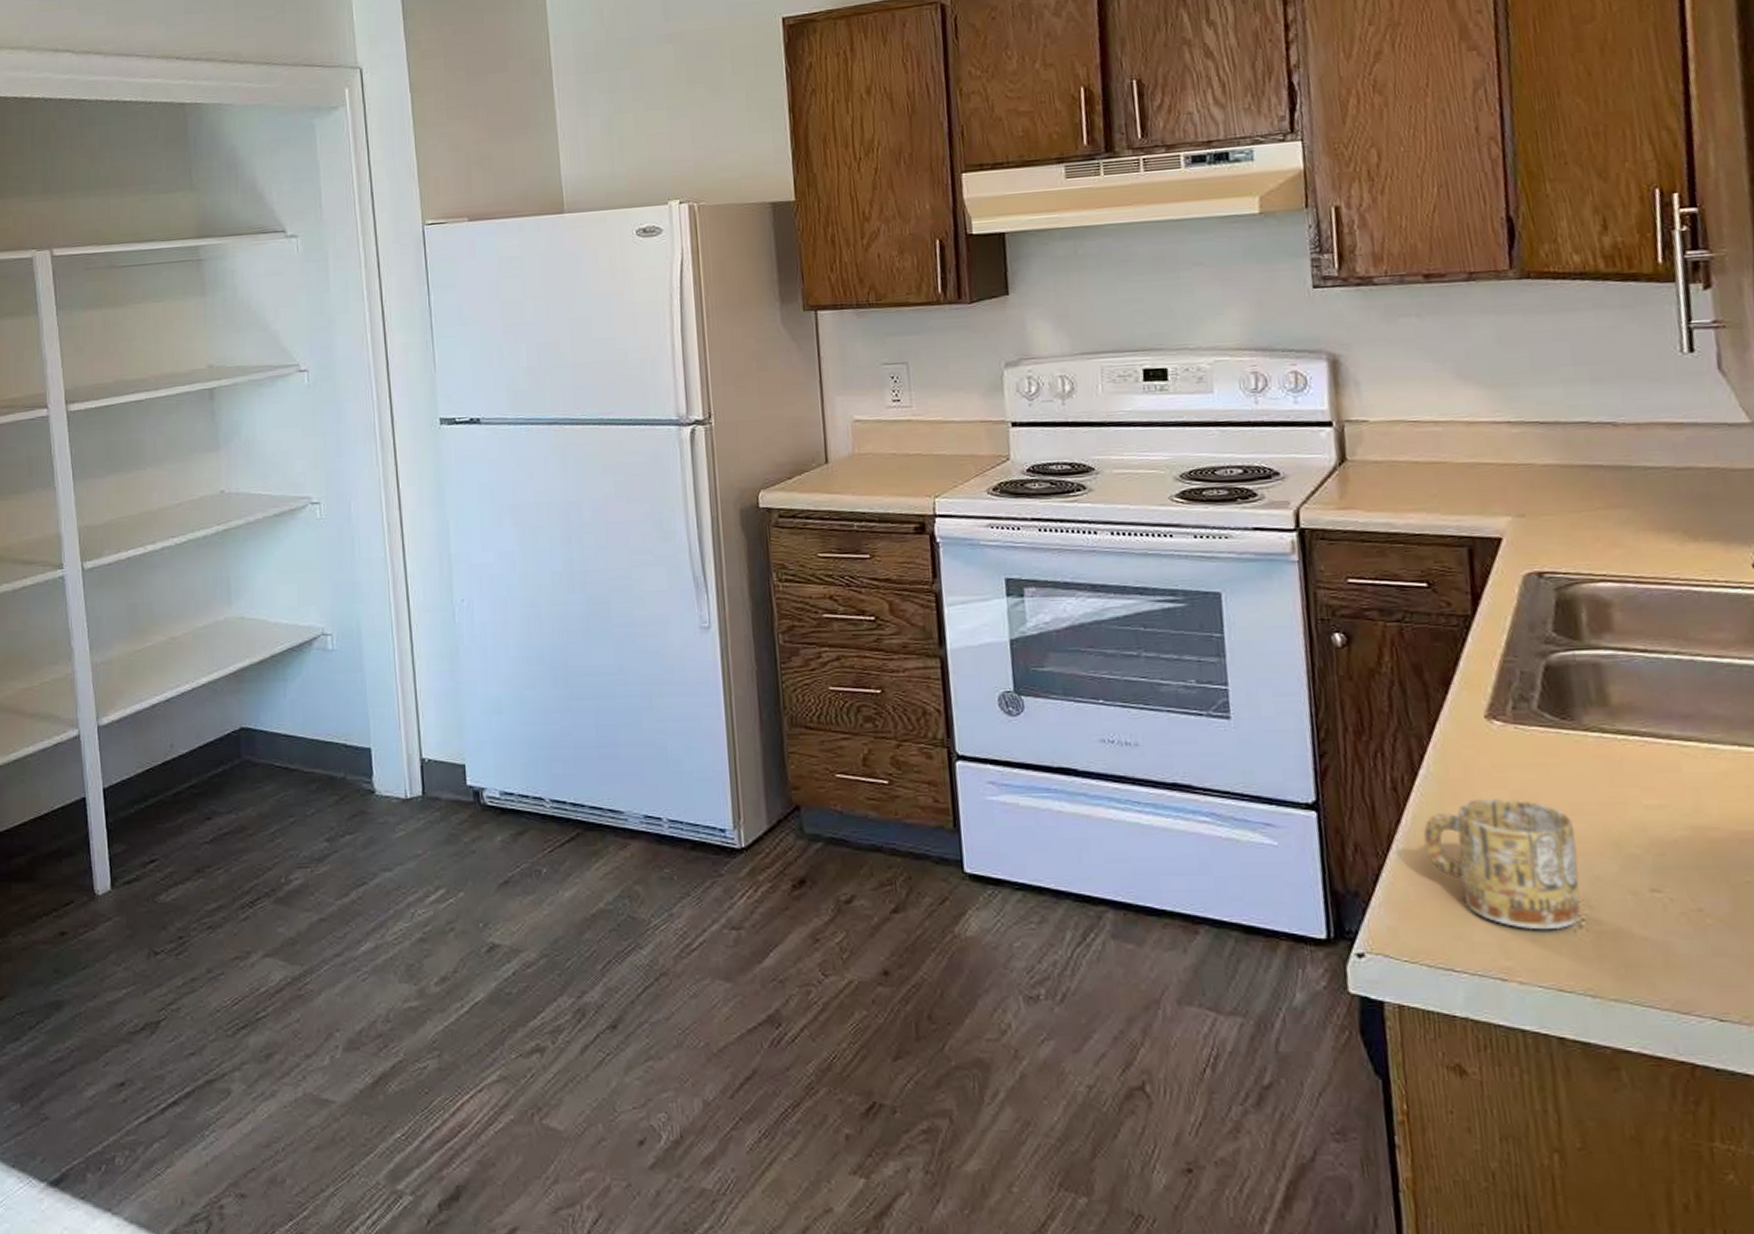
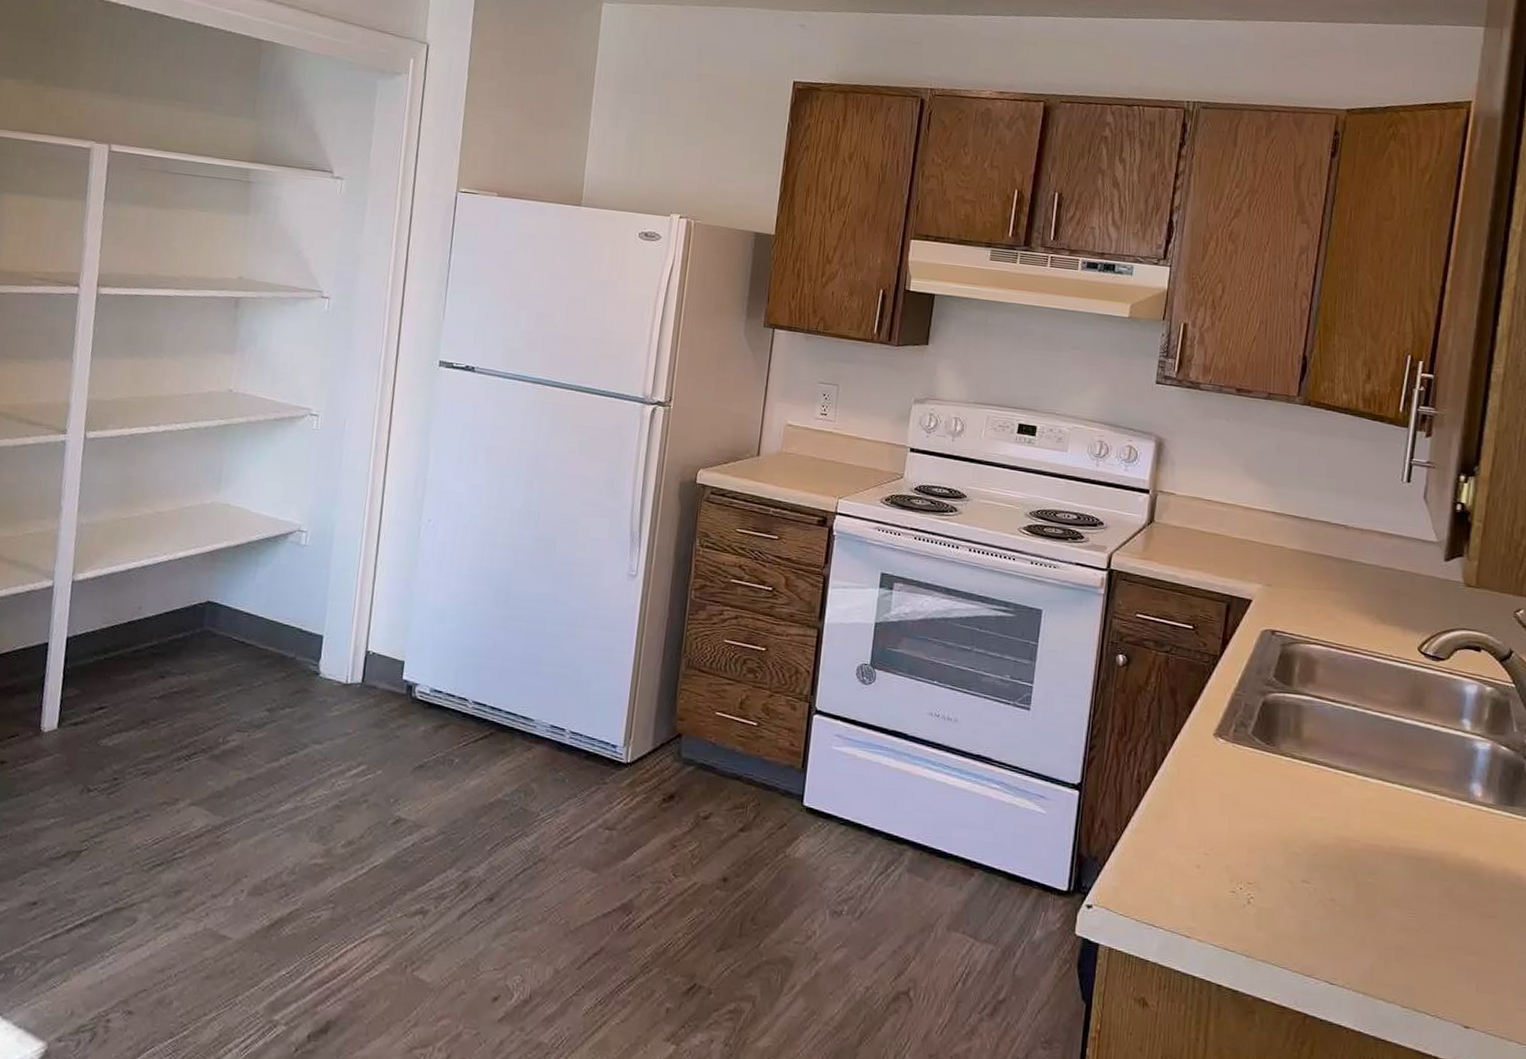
mug: present [1423,799,1581,930] -> none [1151,797,1260,904]

